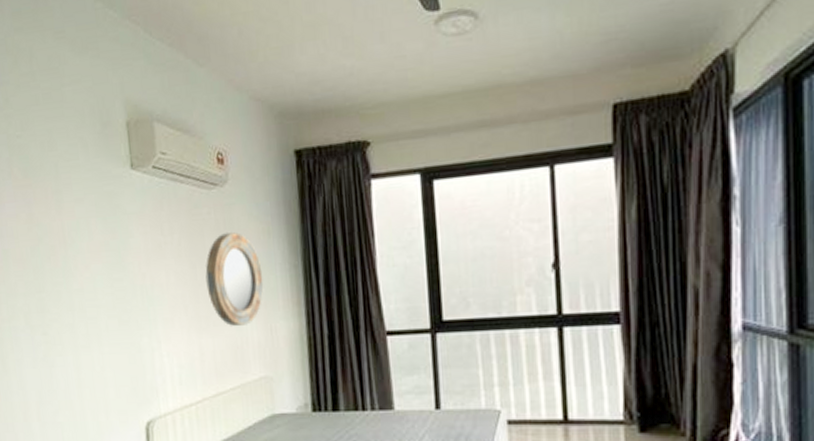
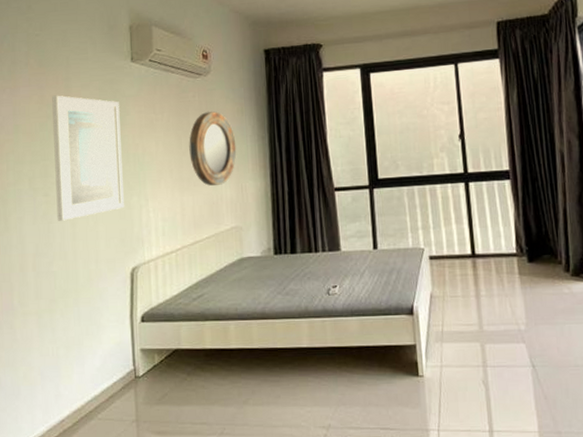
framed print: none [42,212,134,365] -> present [52,95,124,221]

